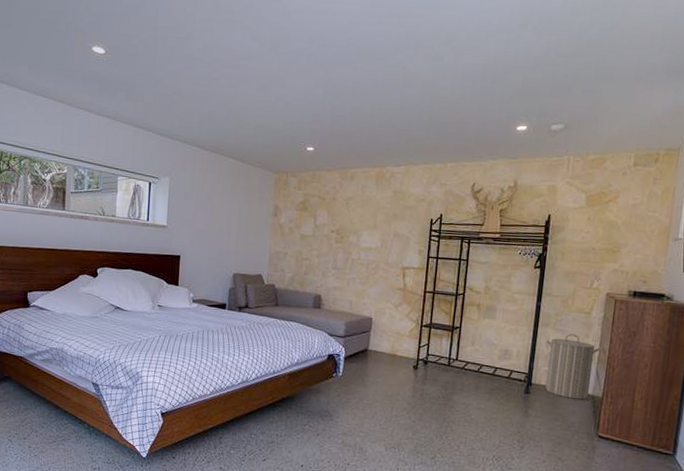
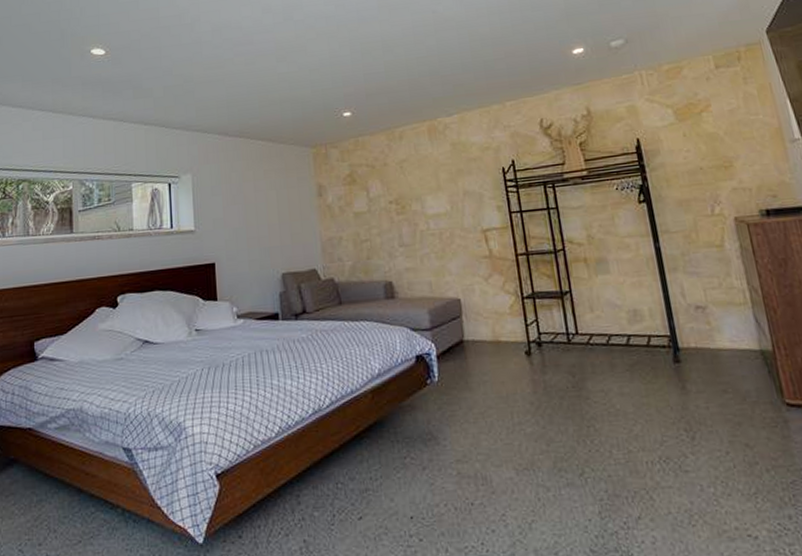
laundry hamper: present [545,334,600,400] -> none [680,275,756,360]

